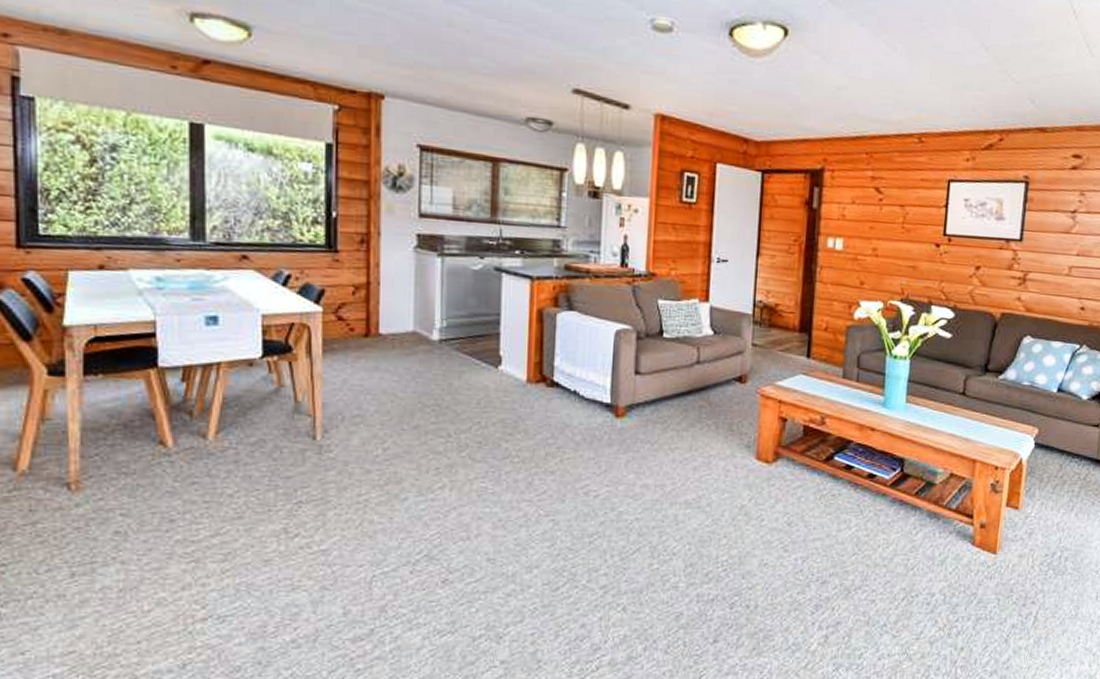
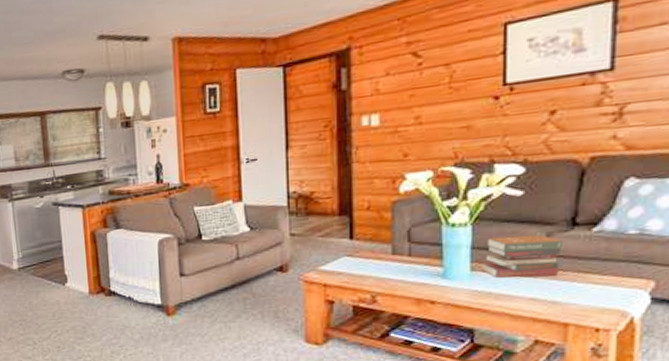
books: none [915,373,978,417] -> present [482,235,564,279]

